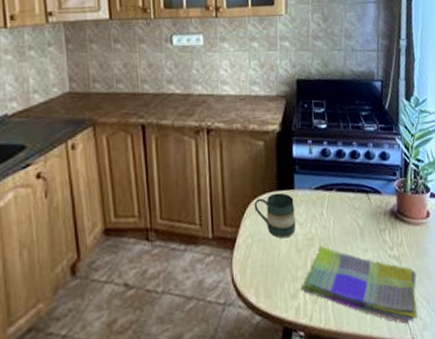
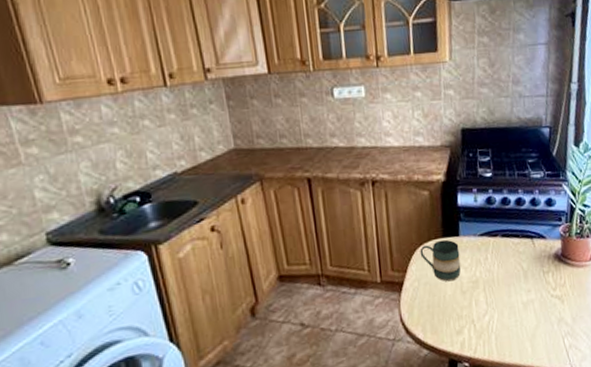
dish towel: present [302,245,418,325] -> none [466,287,578,356]

